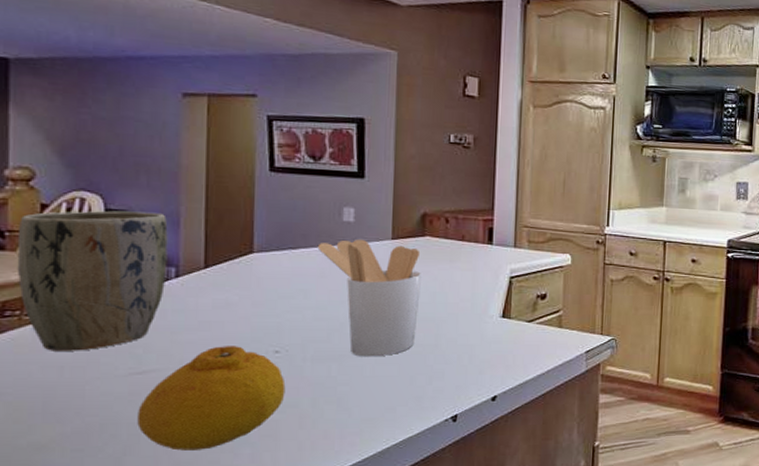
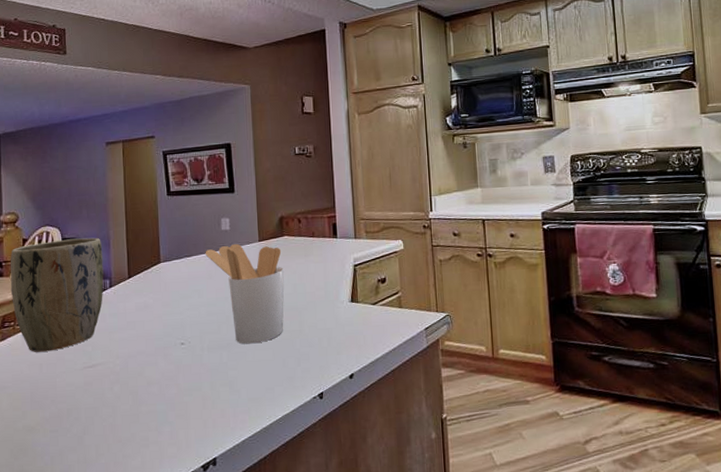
fruit: present [137,346,286,451] -> none [91,340,191,430]

